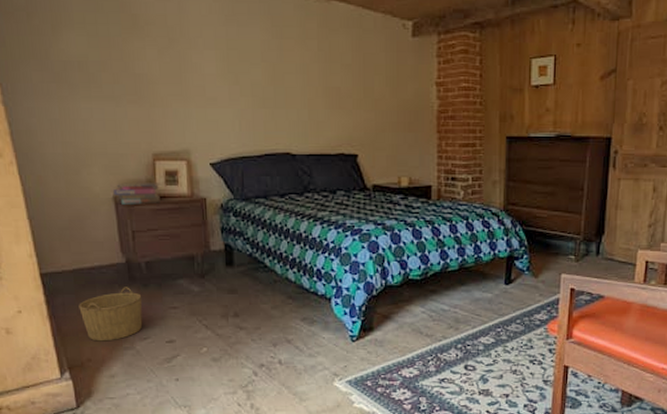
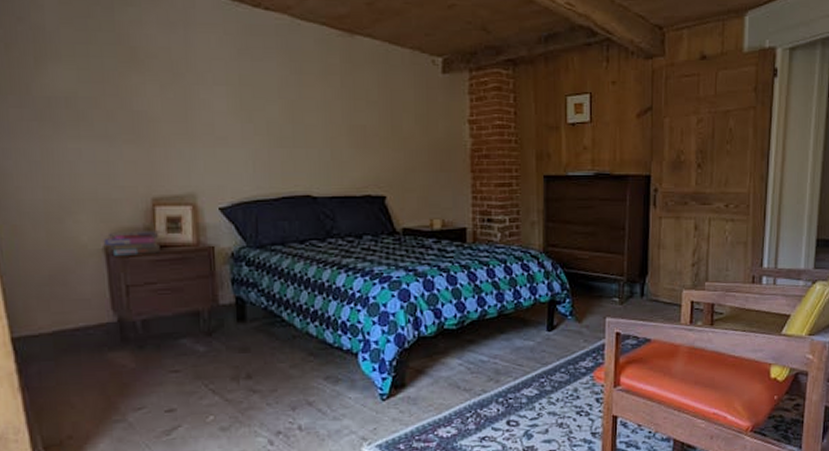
basket: present [78,287,143,342] -> none [58,349,137,415]

